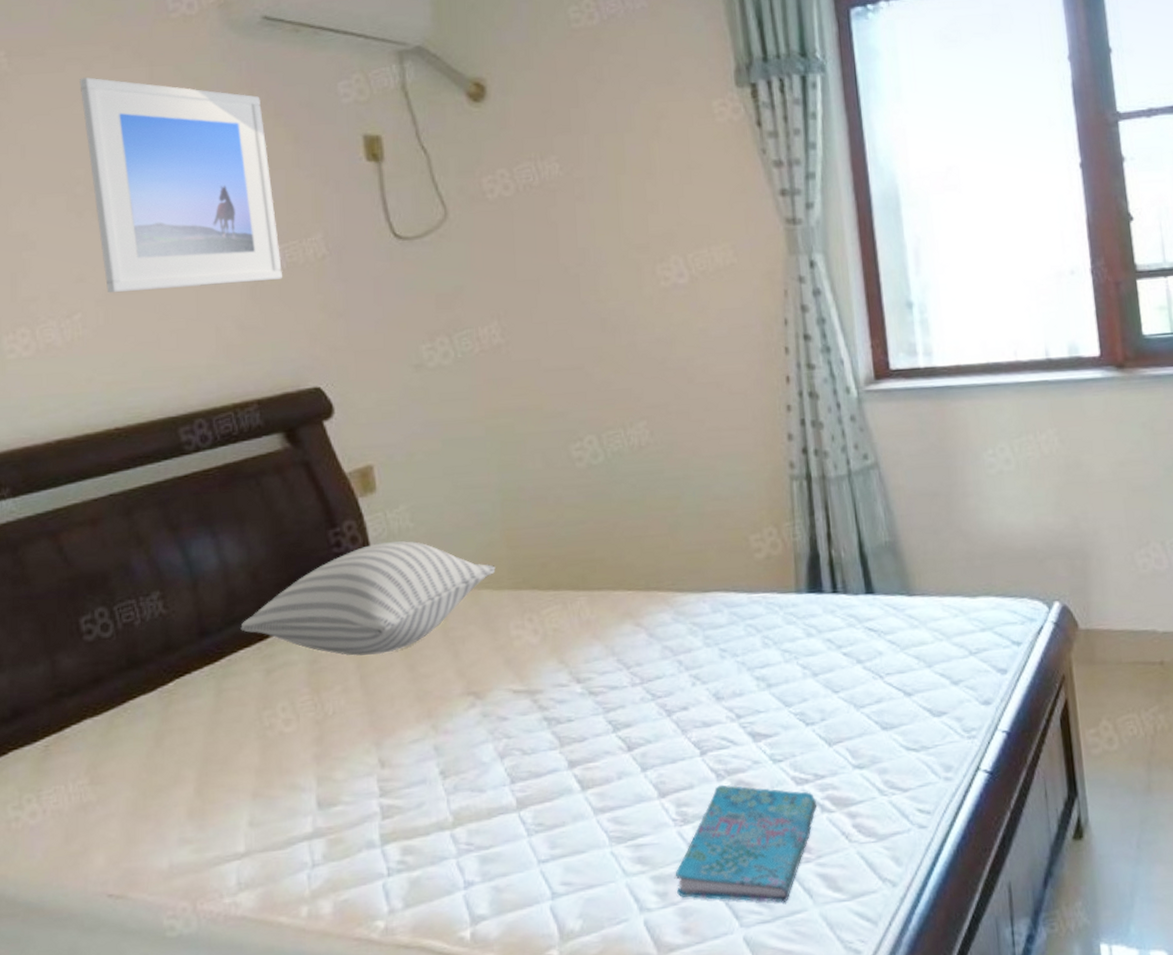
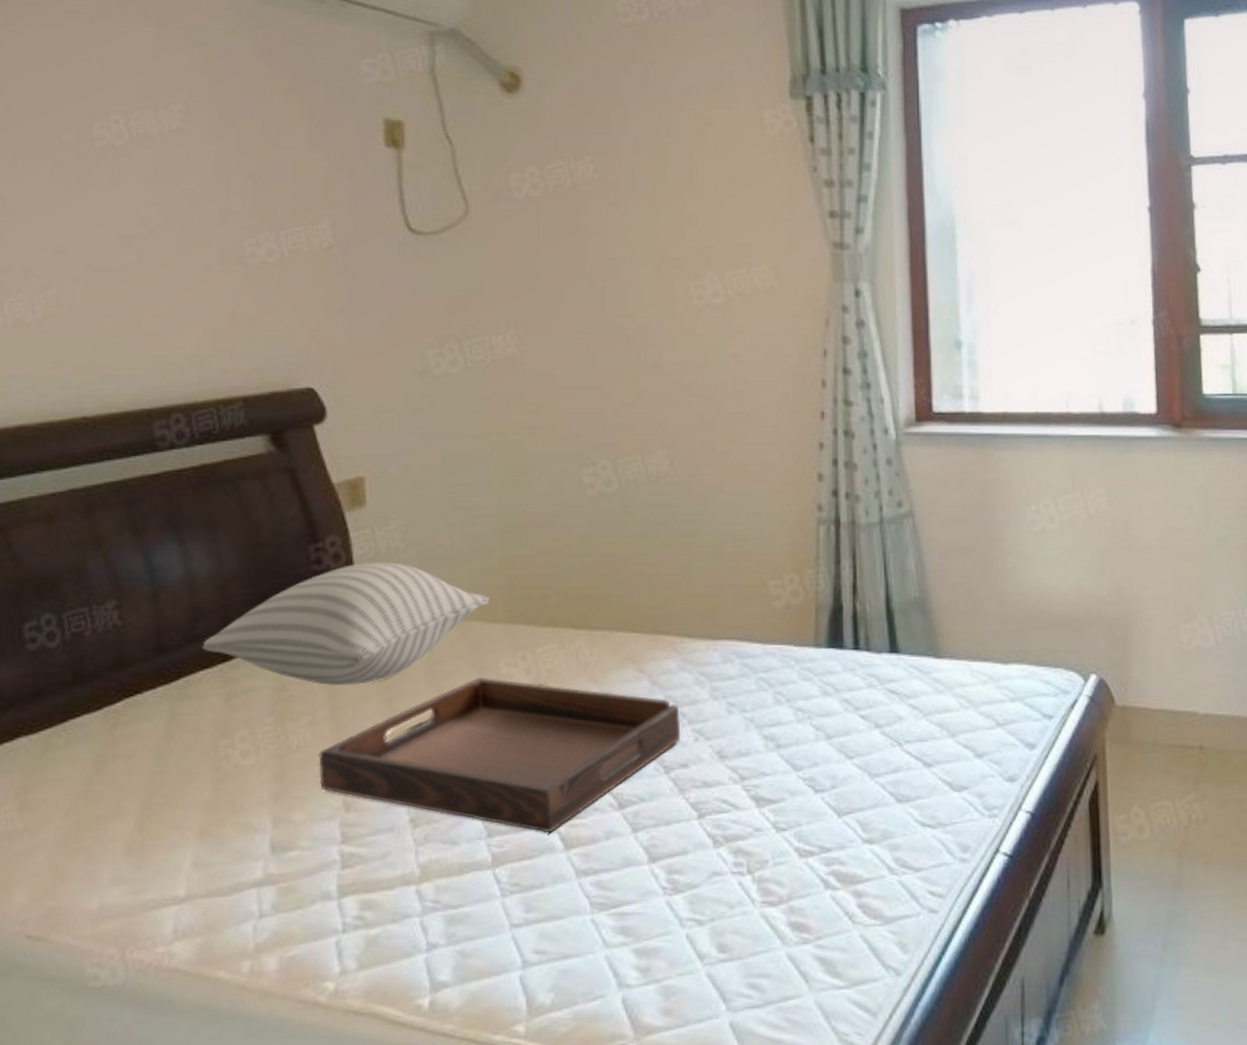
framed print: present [80,77,283,293] -> none [77,32,284,270]
serving tray: none [353,639,680,776] -> present [319,677,681,832]
cover: present [675,785,818,903] -> none [660,852,821,986]

